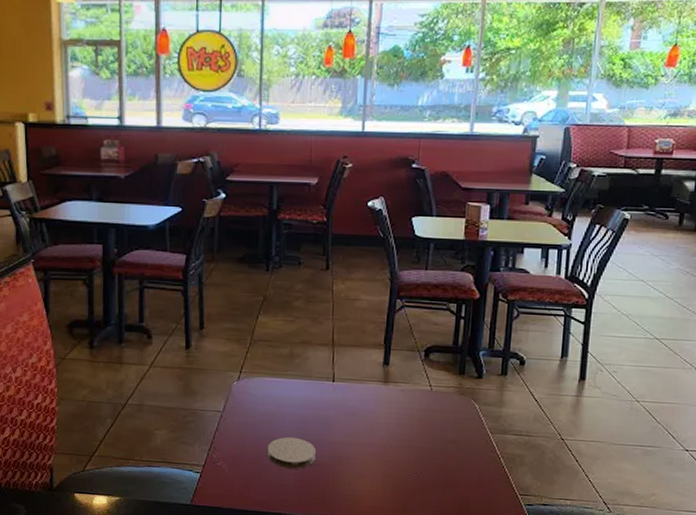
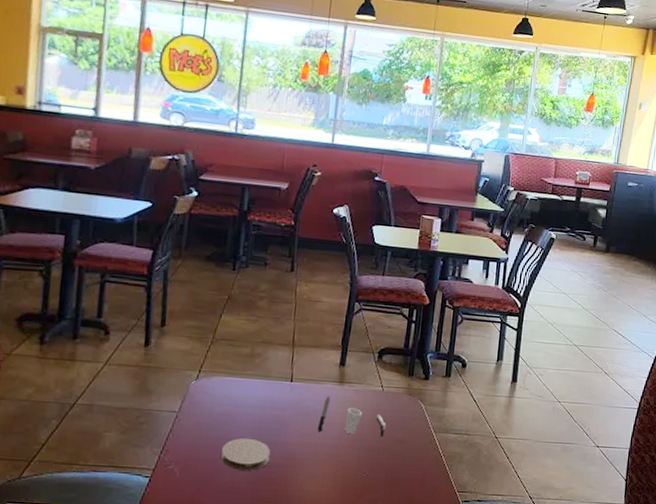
cup: none [363,395,437,438] -> present [318,395,387,438]

